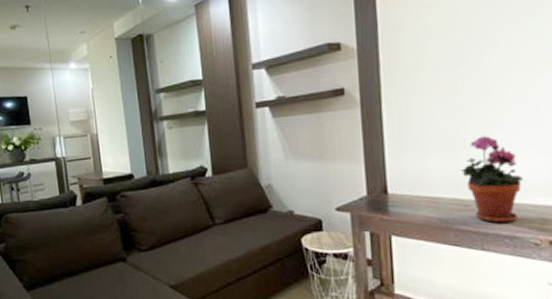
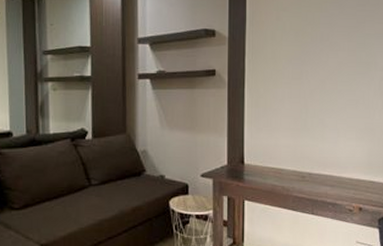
potted plant: present [460,136,524,224] -> none [300,121,345,193]

